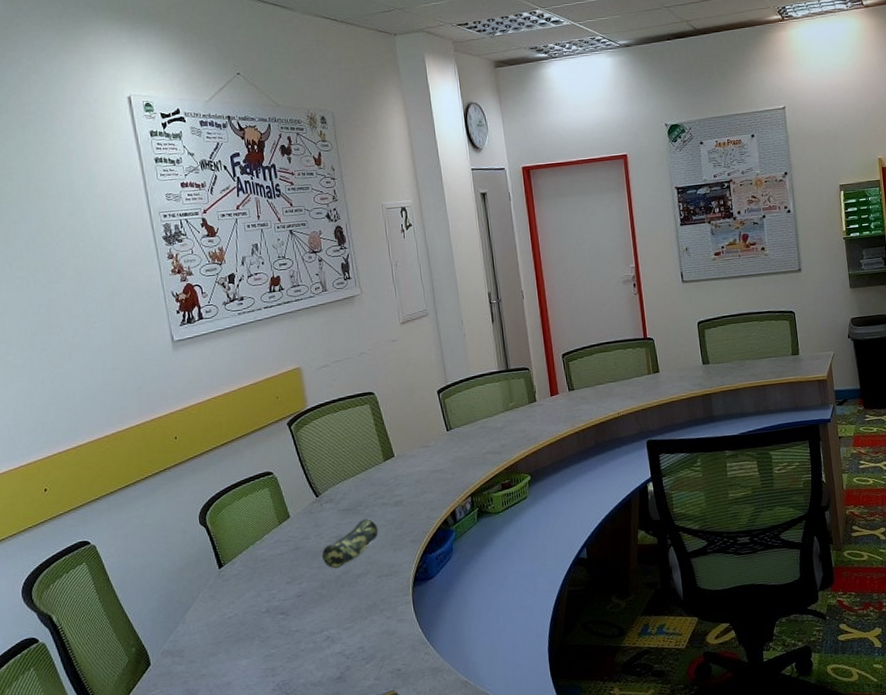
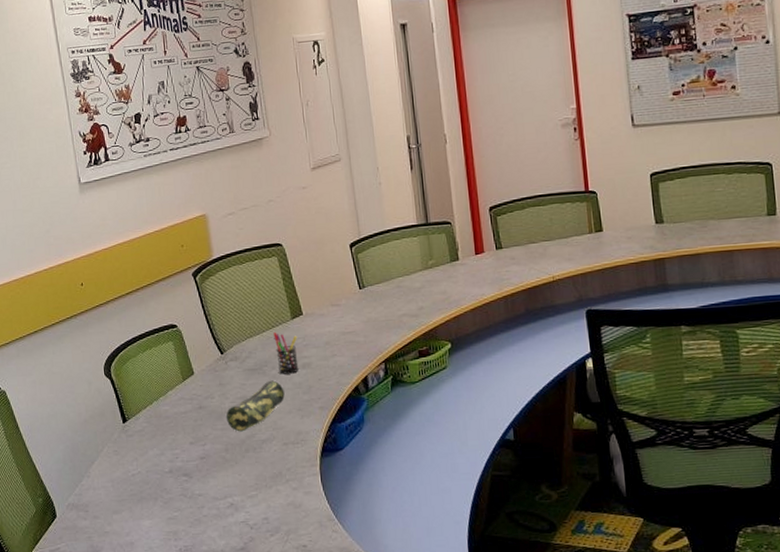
pen holder: none [367,473,391,513] -> present [273,331,299,375]

